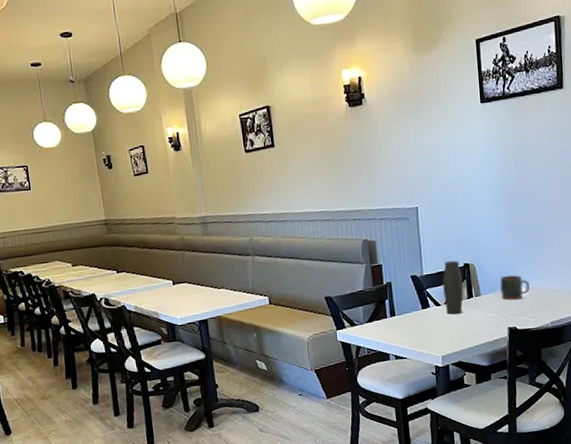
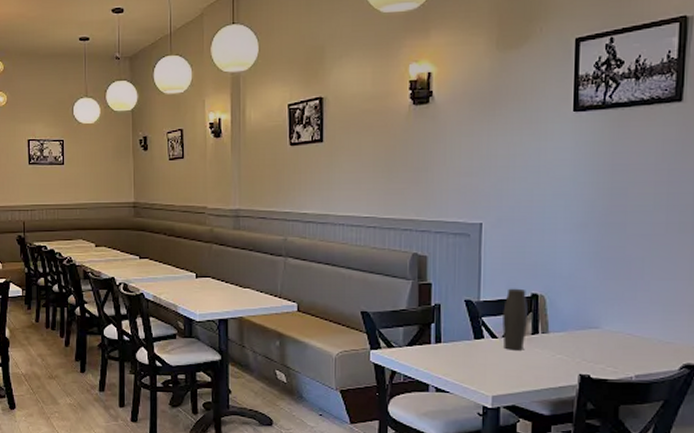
mug: present [499,275,530,300] -> none [573,313,612,343]

